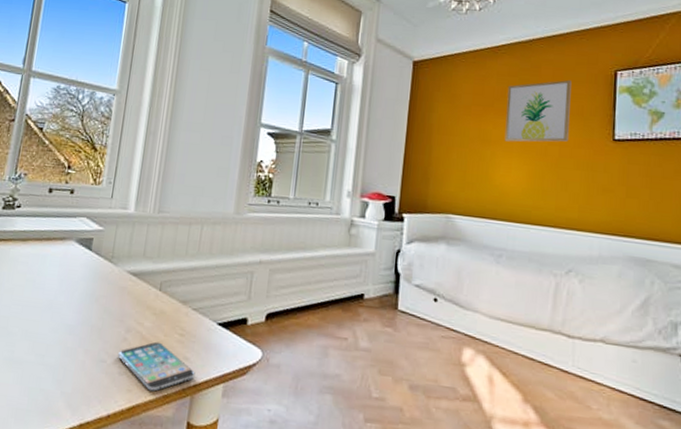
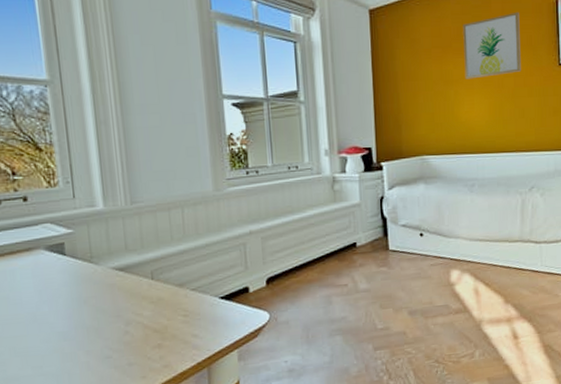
smartphone: present [117,341,195,392] -> none [122,327,208,373]

